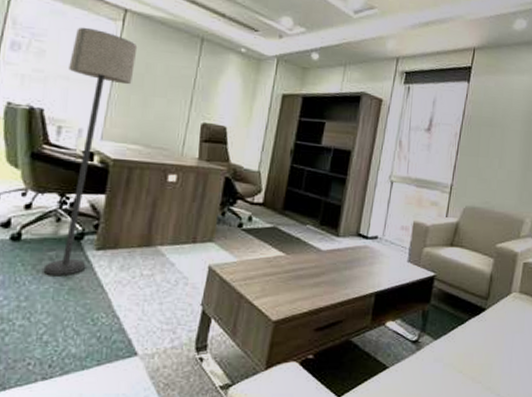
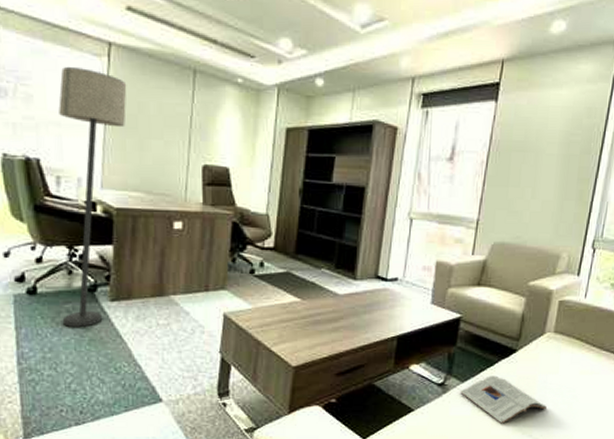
magazine: none [433,333,513,382] -> present [460,375,547,424]

